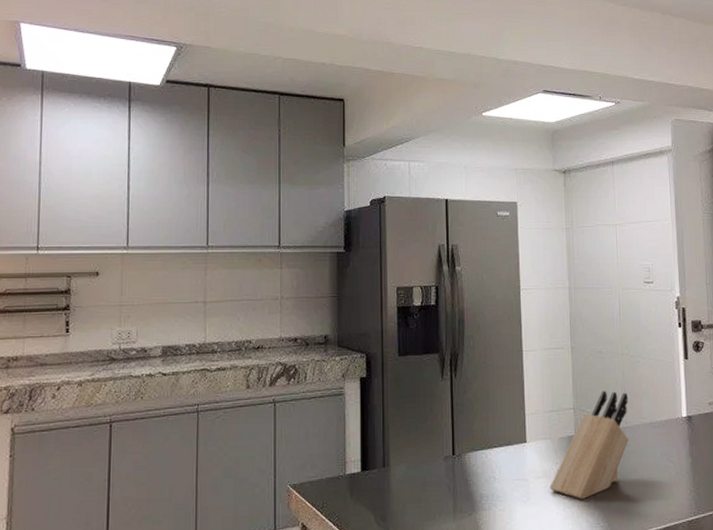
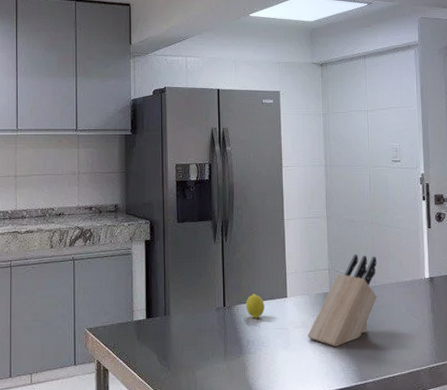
fruit: none [478,438,500,469] -> present [245,293,265,319]

